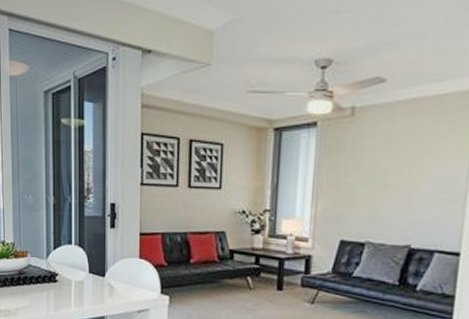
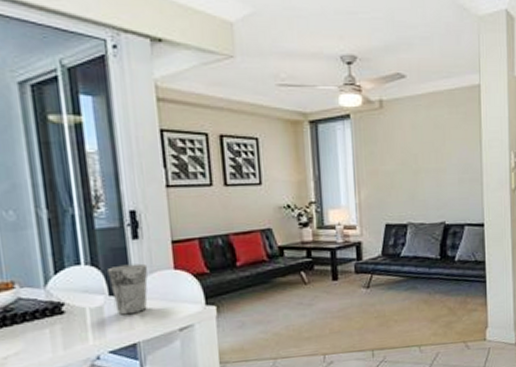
cup: none [90,248,120,292] -> present [108,263,148,315]

